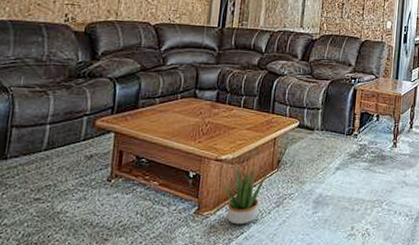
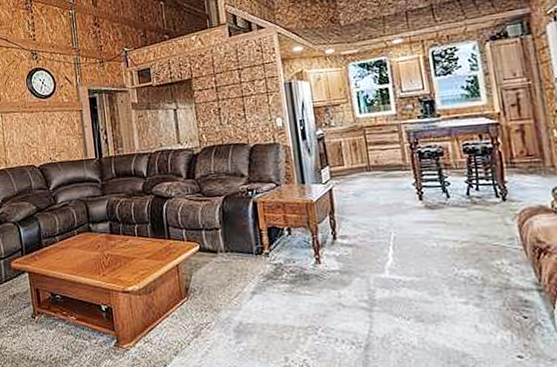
potted plant: present [220,163,271,225] -> none [132,293,180,357]

